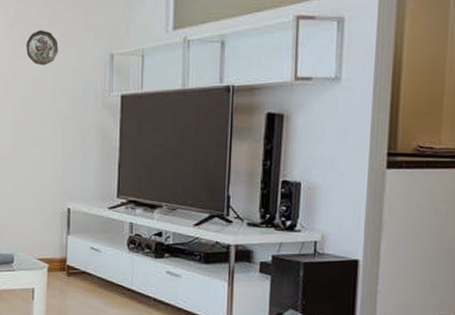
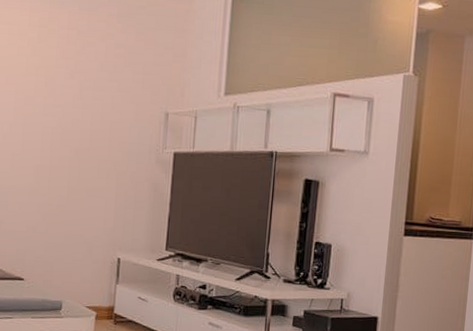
decorative plate: present [26,30,58,66] -> none [85,84,117,118]

